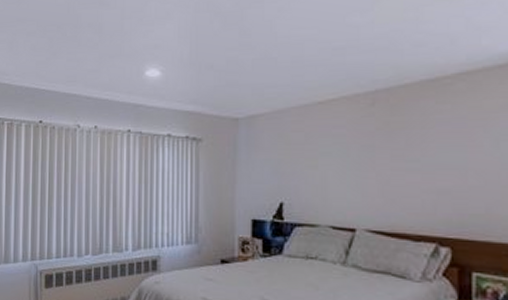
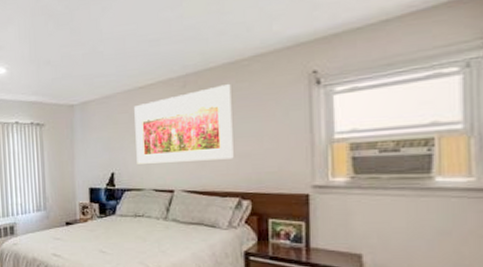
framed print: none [311,105,431,195] -> present [134,84,234,164]

